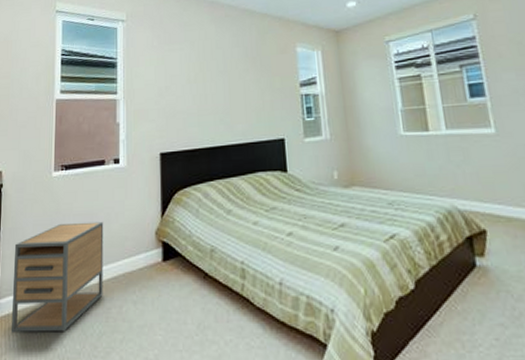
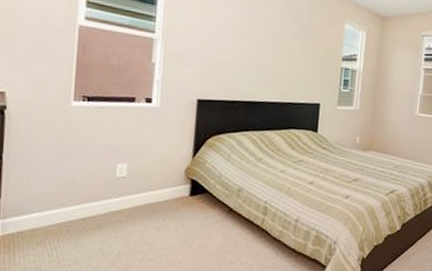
nightstand: present [12,221,104,334] -> none [17,153,130,251]

